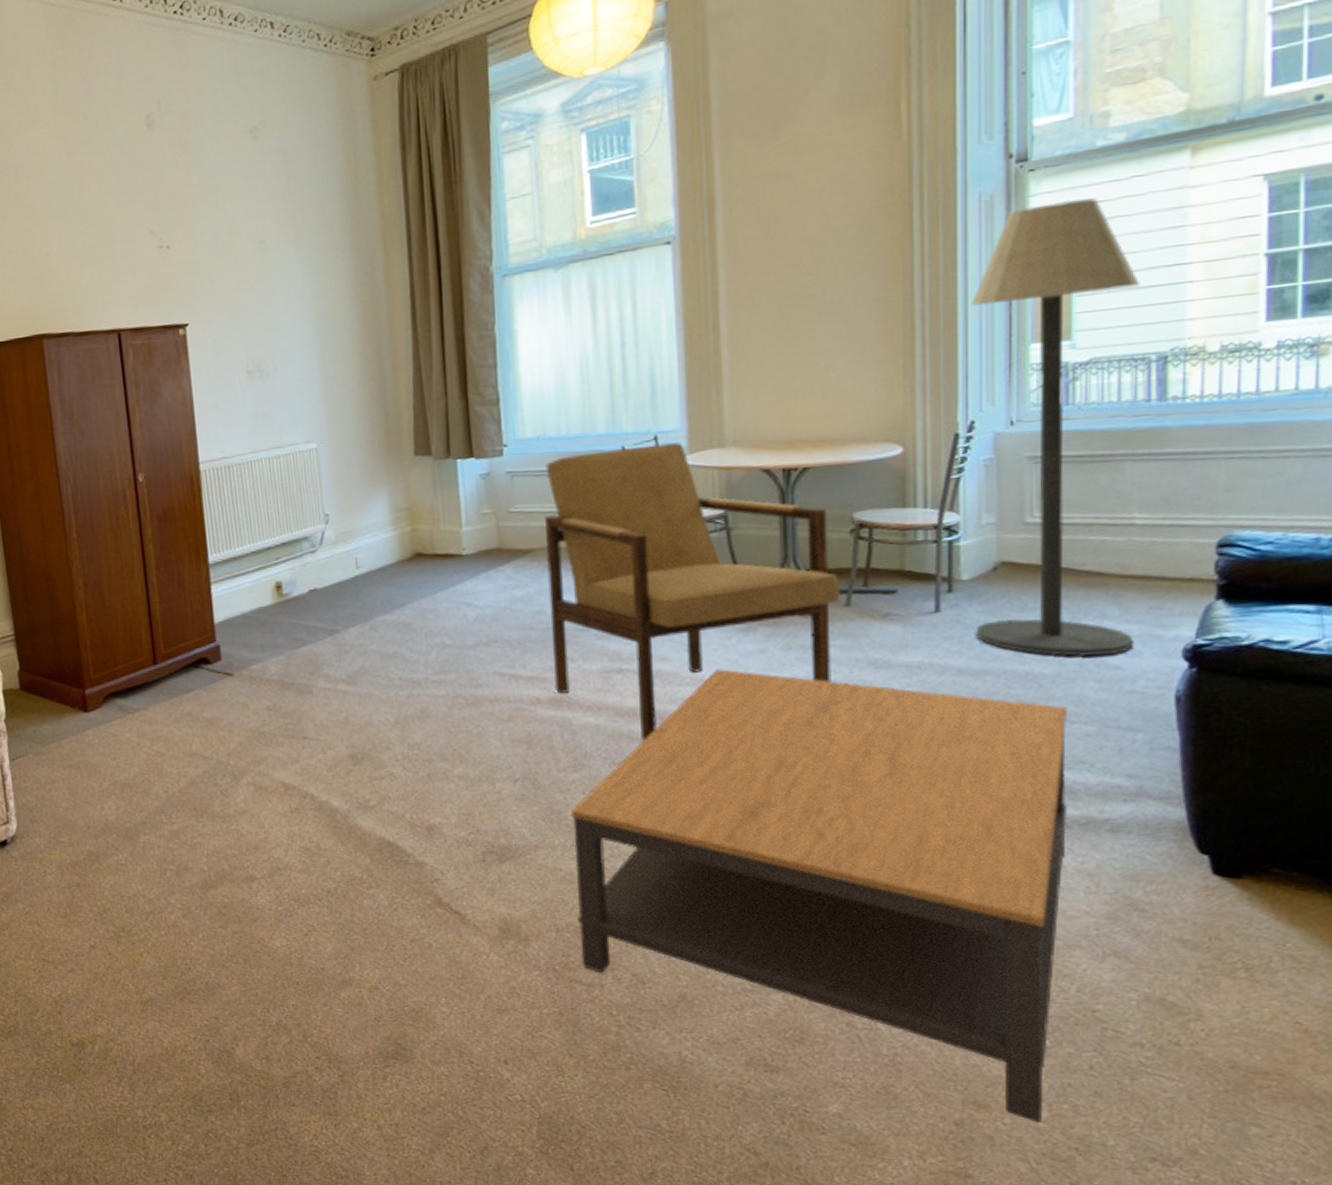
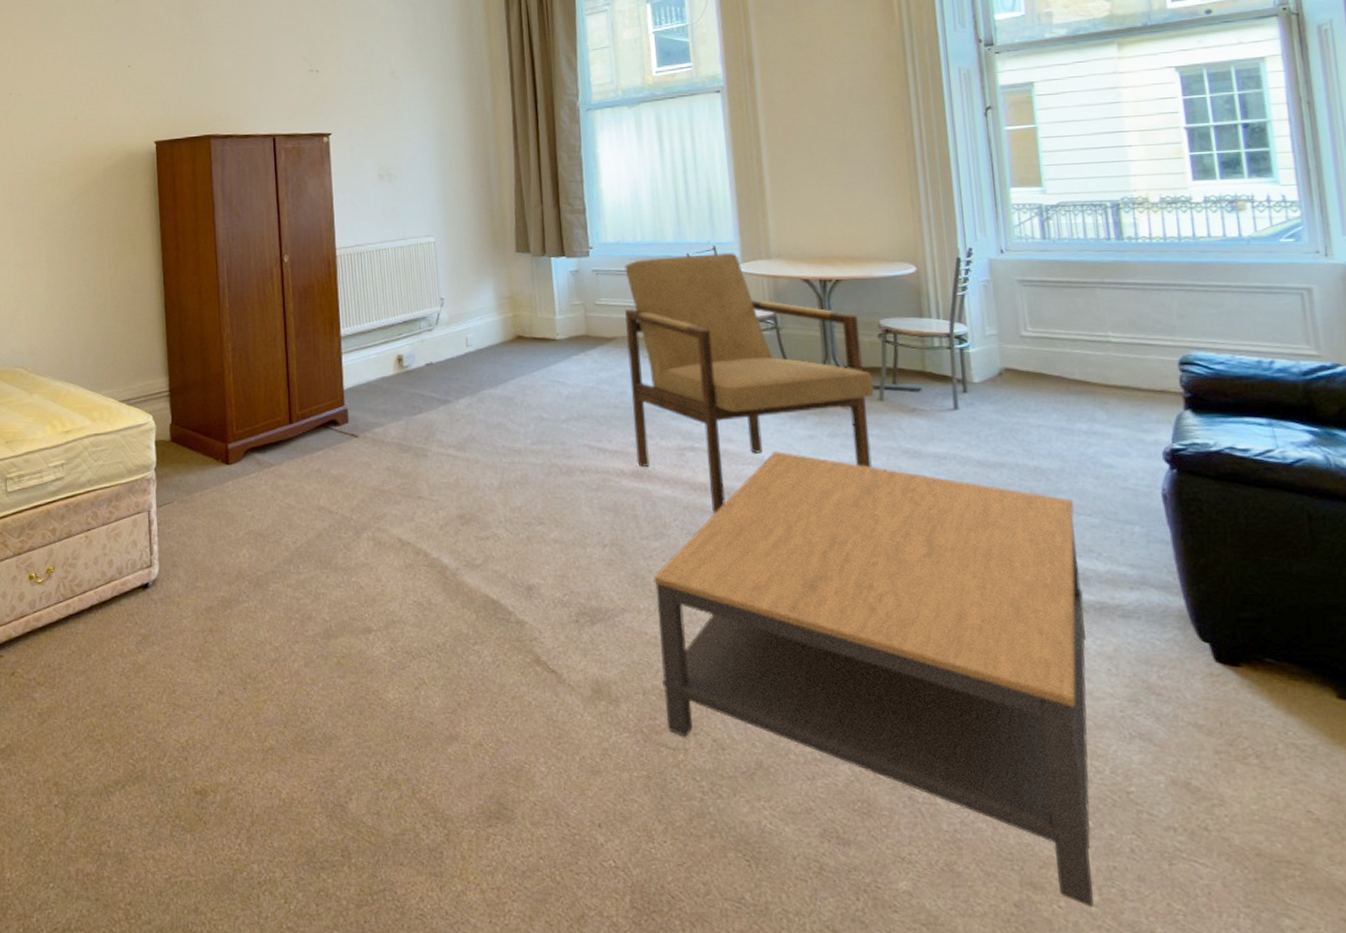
floor lamp: present [972,198,1141,657] -> none [961,76,1122,455]

